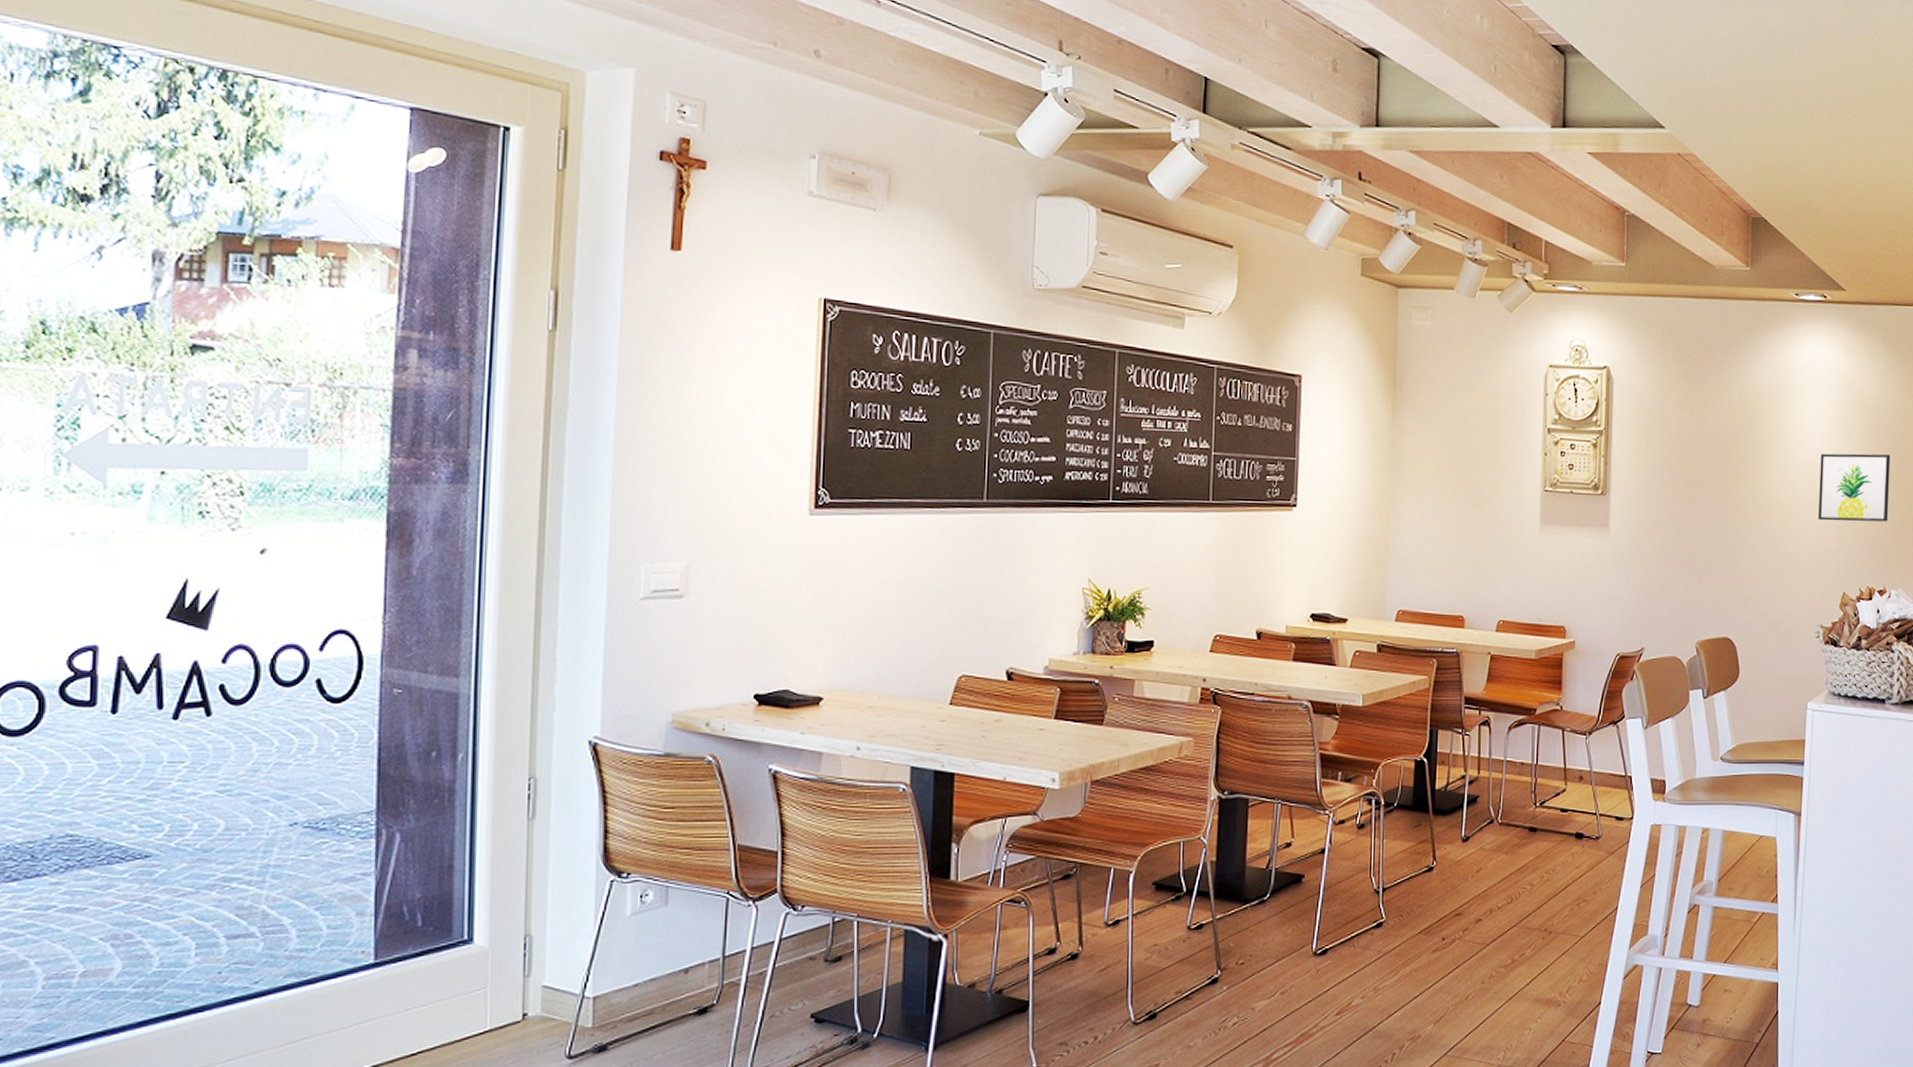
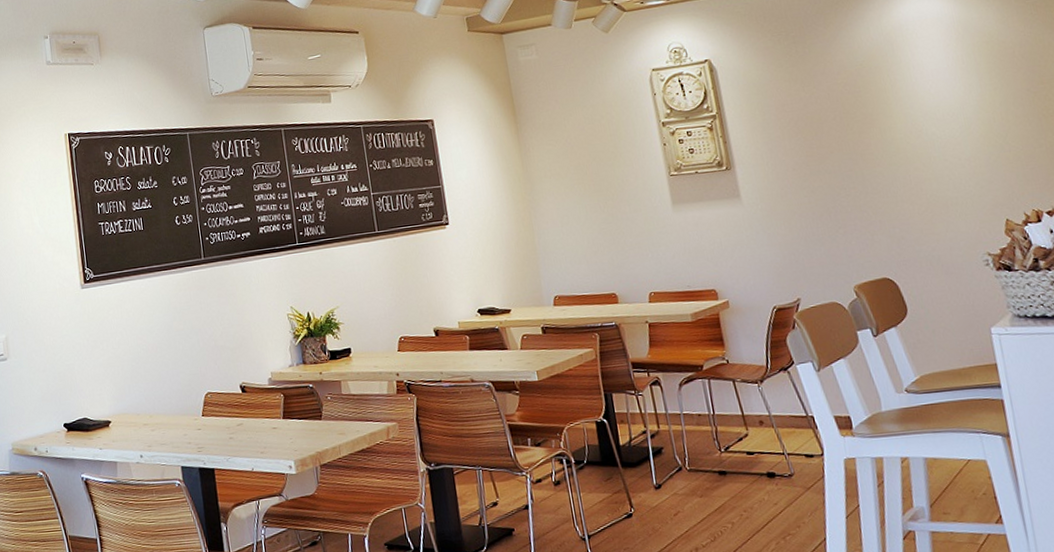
wall art: present [1818,453,1891,522] -> none [949,82,1041,157]

